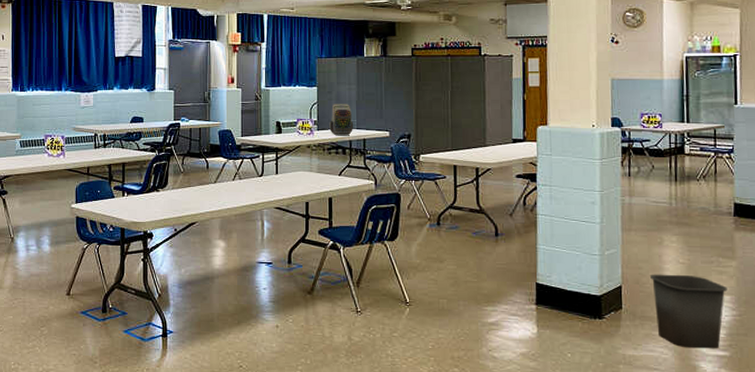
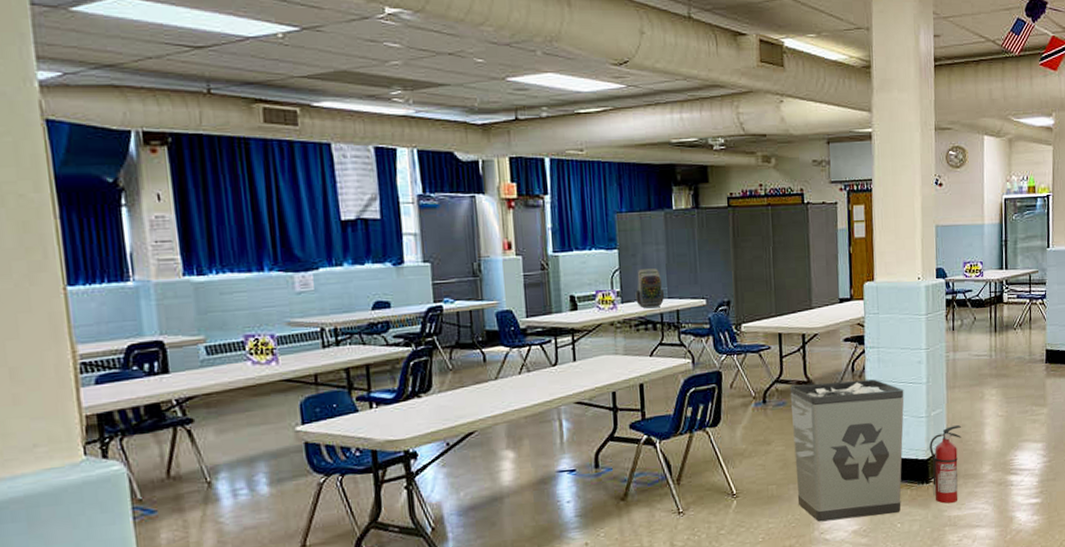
recycling bin: none [462,212,577,343] -> present [789,379,905,522]
fire extinguisher: none [603,266,639,342] -> present [930,424,962,504]
waste bin: present [649,274,728,349] -> none [972,427,1040,501]

